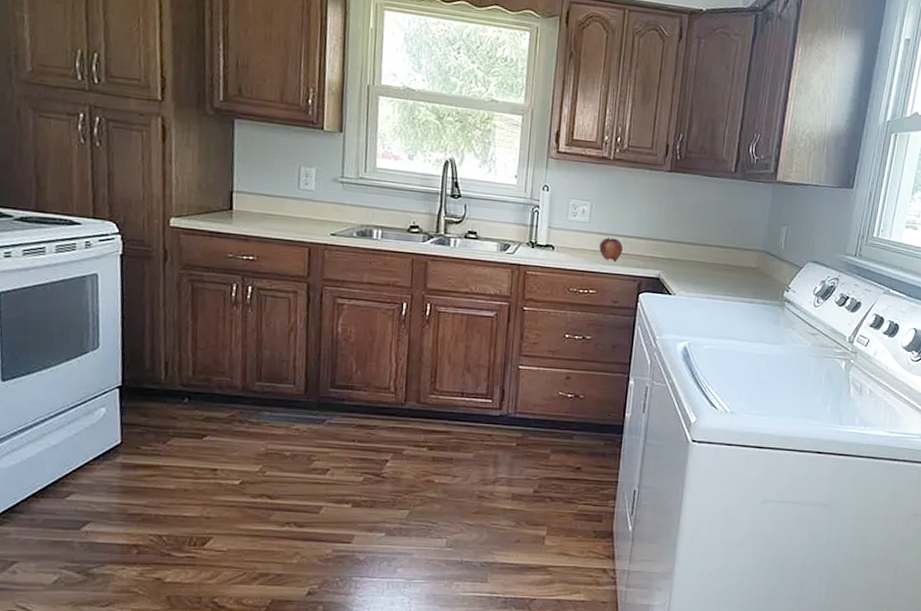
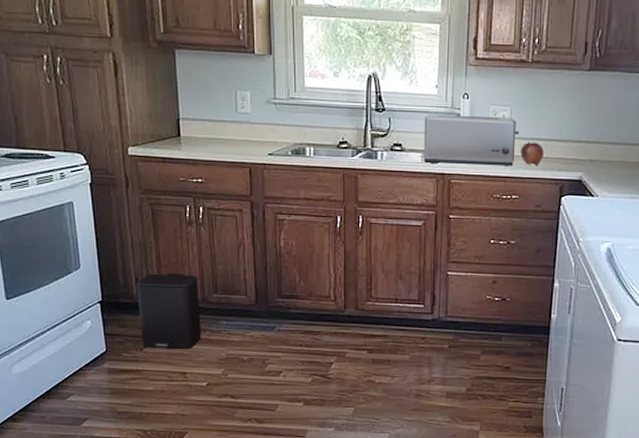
pedal bin: none [165,356,240,442] -> present [137,272,201,349]
toaster: none [499,203,598,261] -> present [423,114,519,167]

